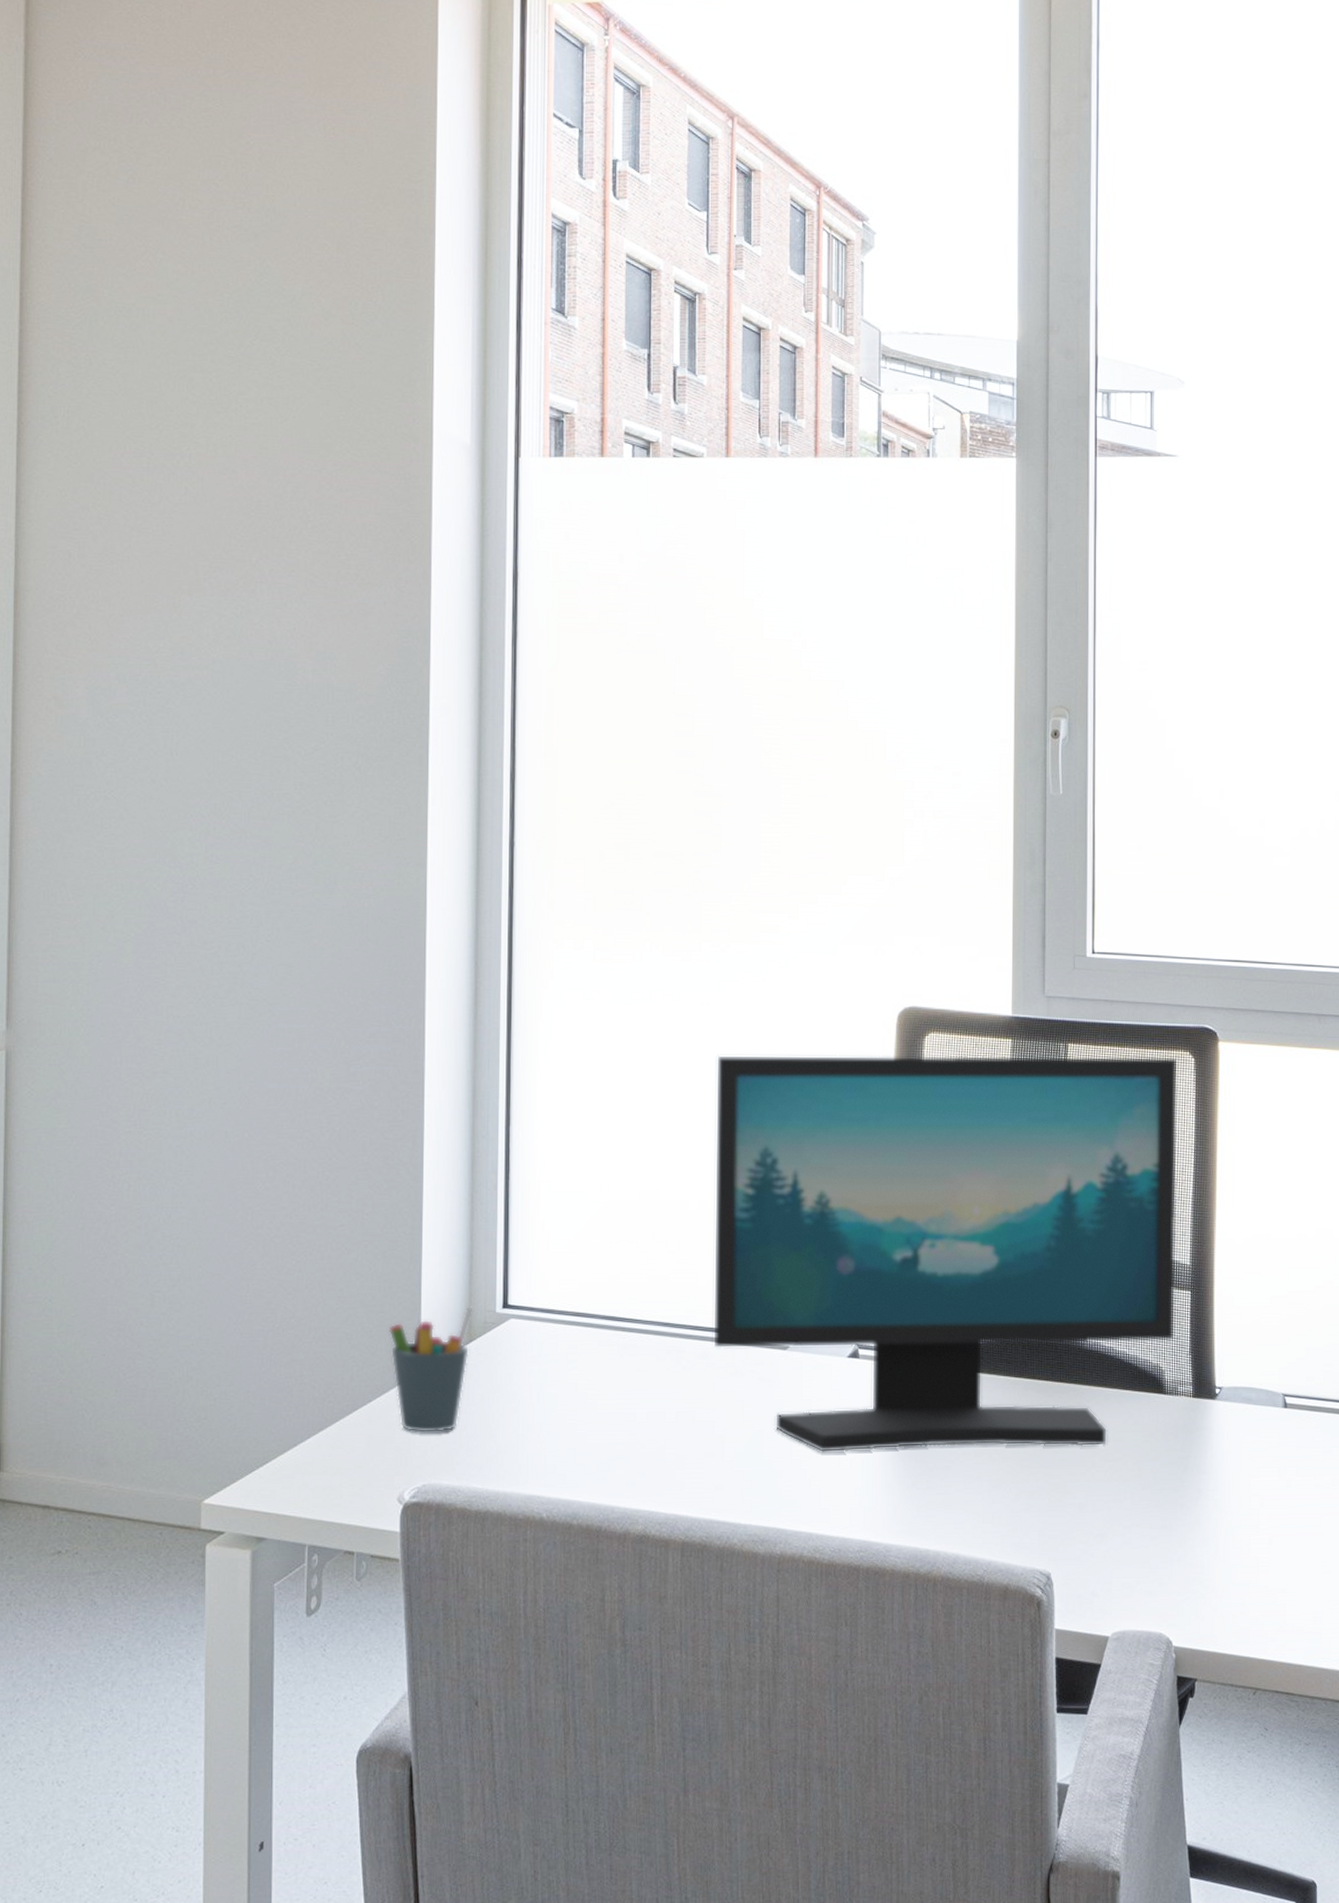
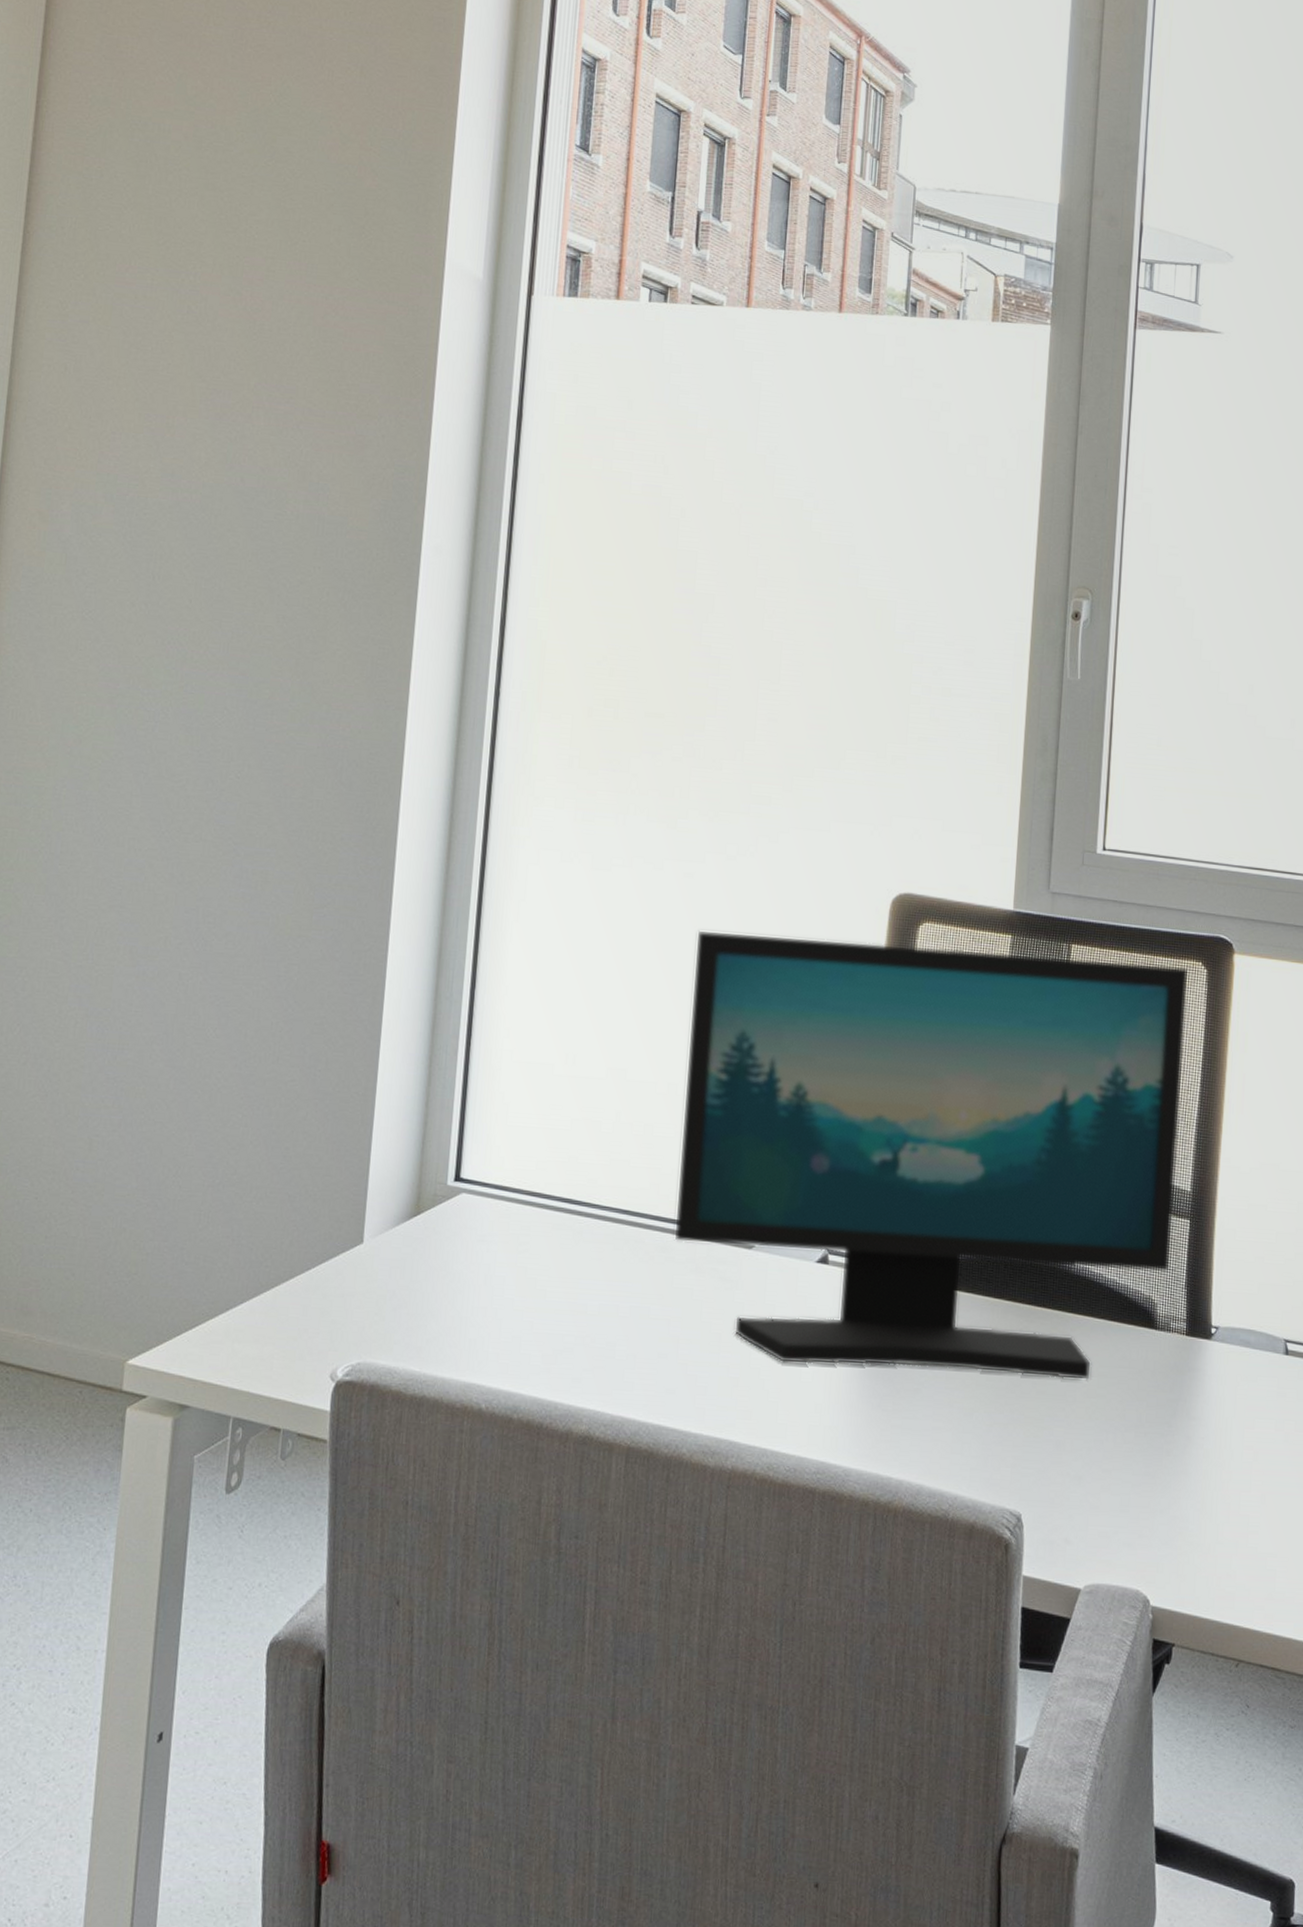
pen holder: present [388,1305,473,1433] -> none [332,1175,423,1309]

